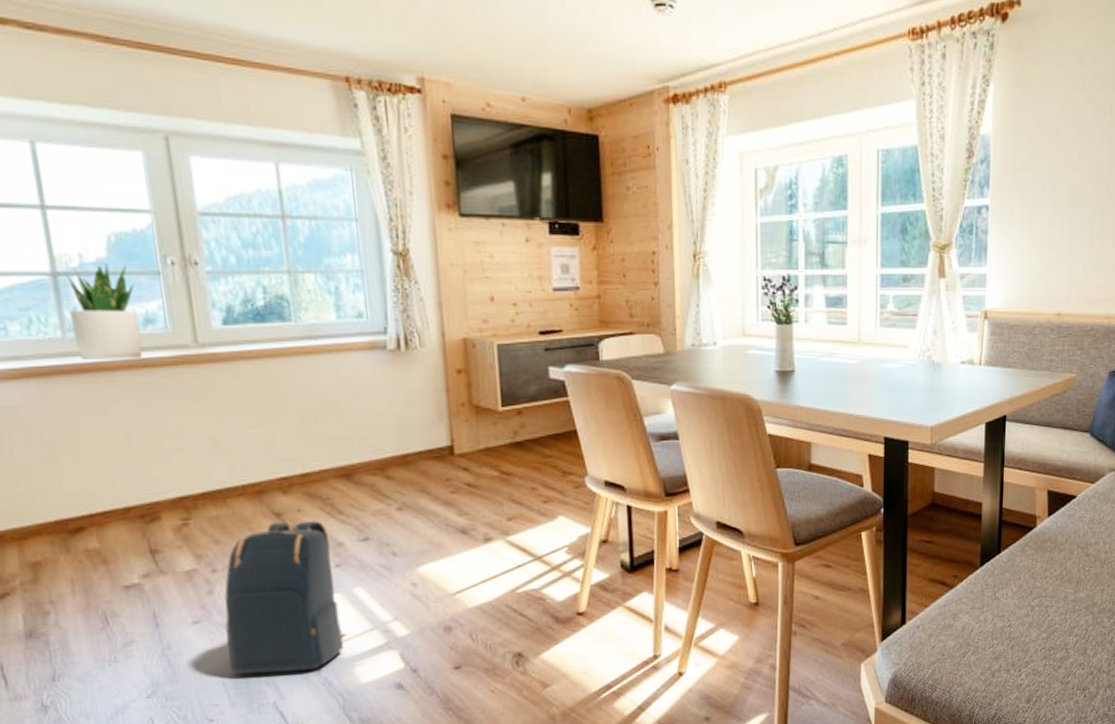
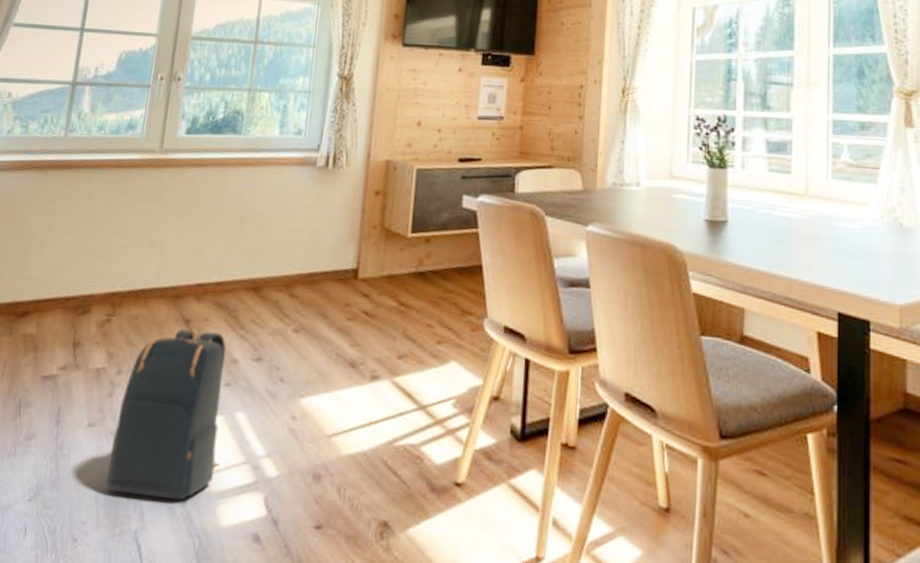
planter: present [64,263,143,360] -> none [71,76,129,160]

